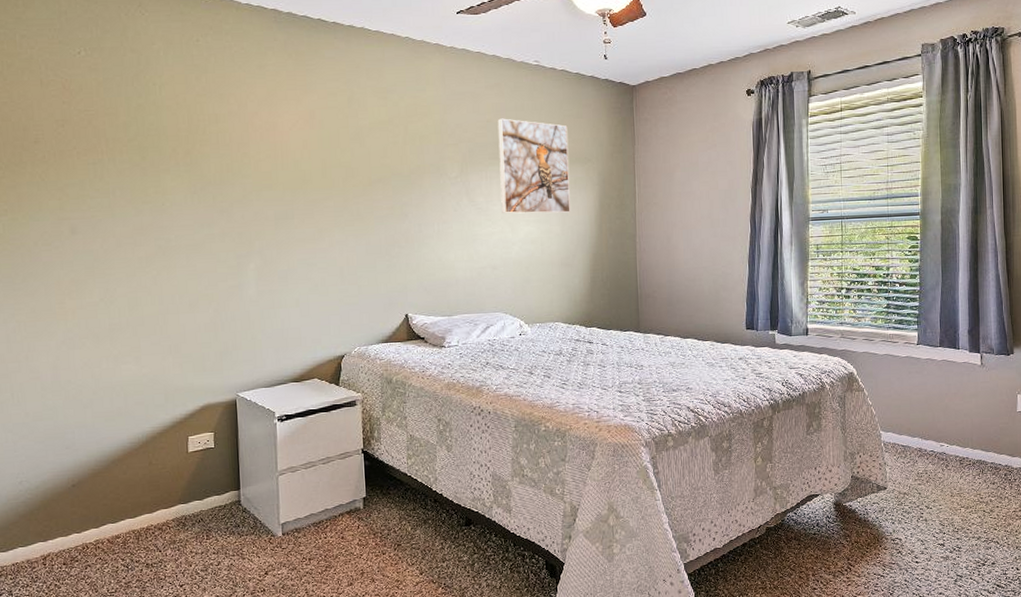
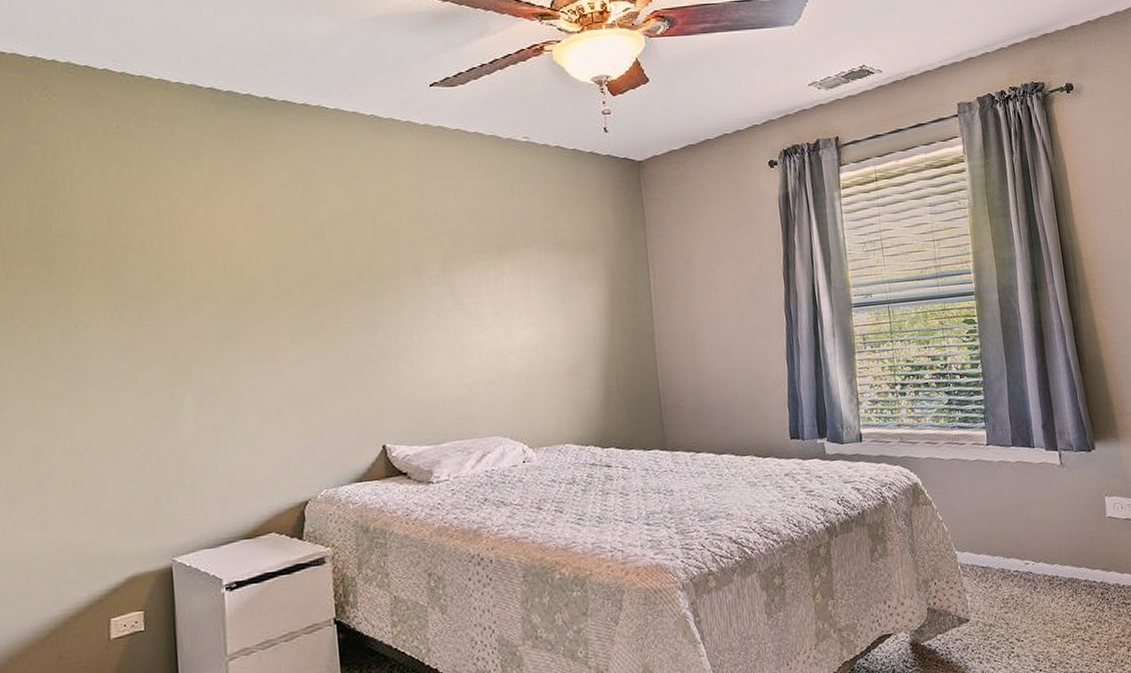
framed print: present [497,118,570,214] -> none [483,204,576,317]

